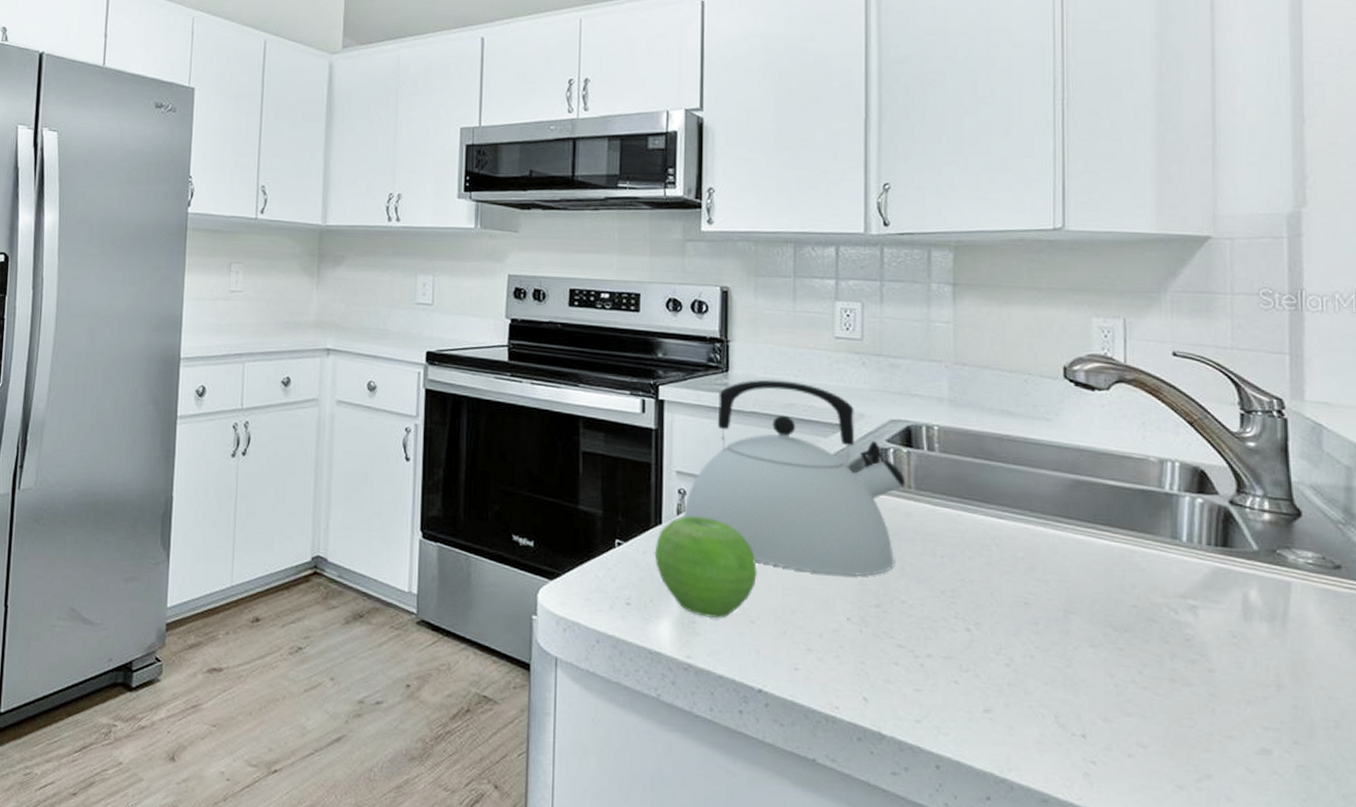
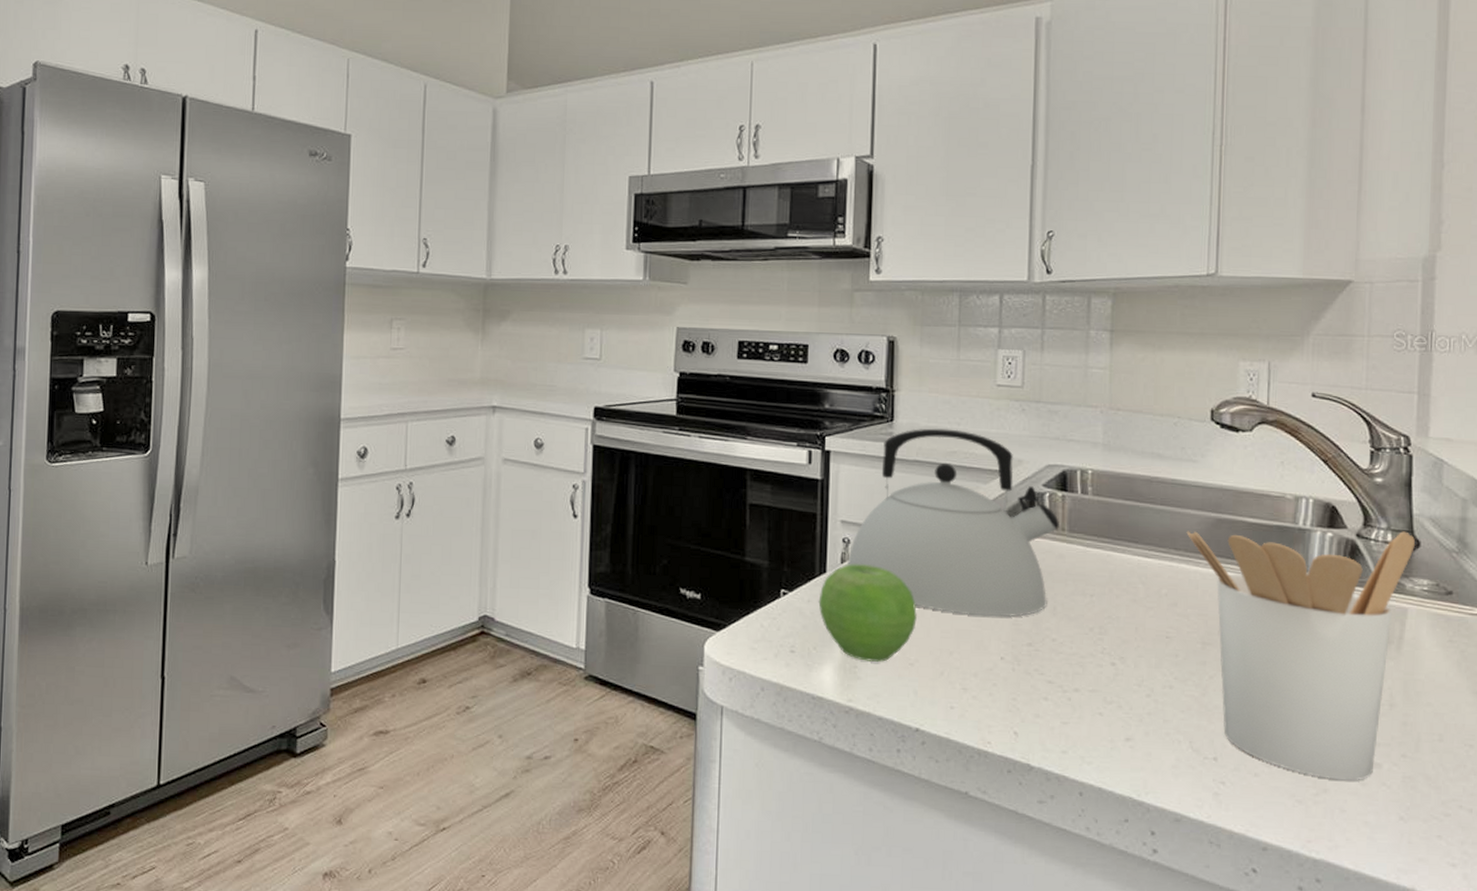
utensil holder: none [1042,492,1297,768] -> present [1186,531,1416,781]

